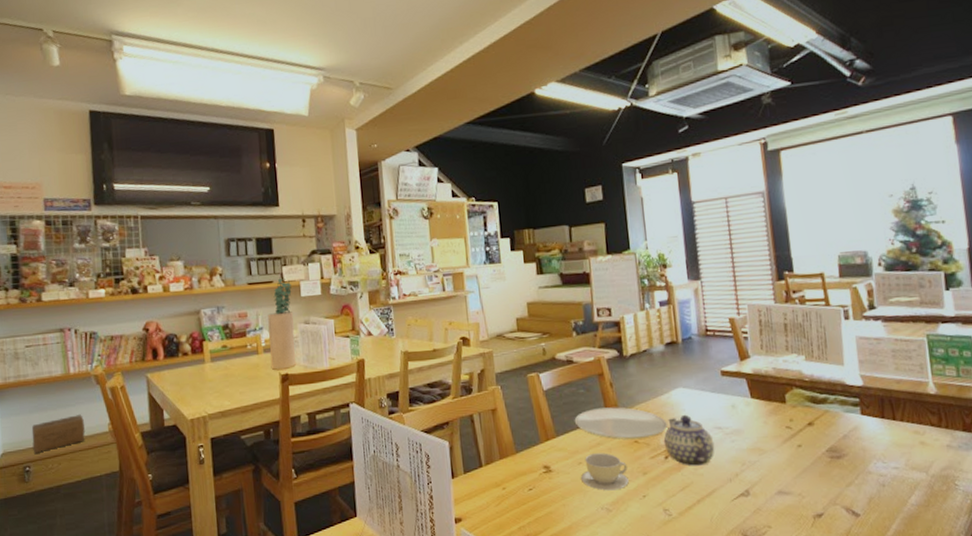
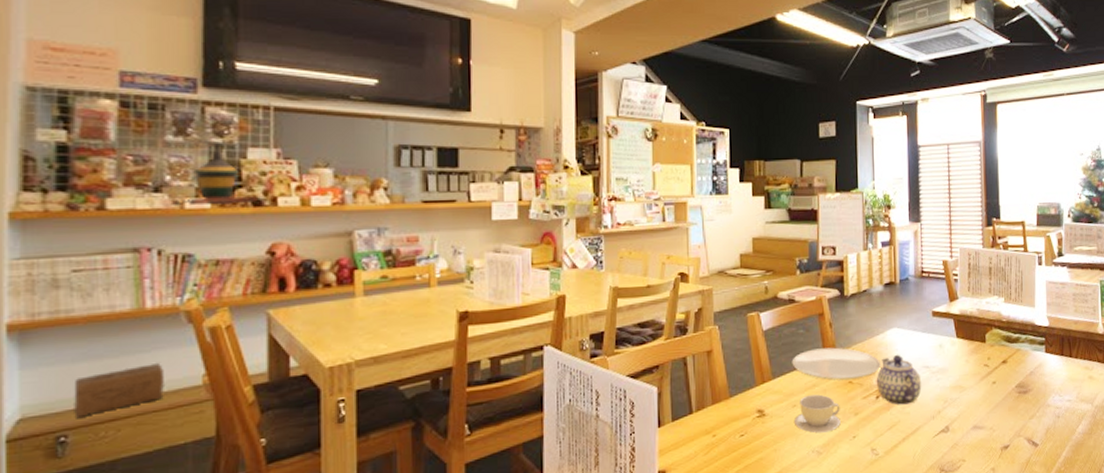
decorative basket: none [80,245,134,296] -> present [170,140,257,206]
vase: present [267,276,296,371] -> none [445,195,481,308]

